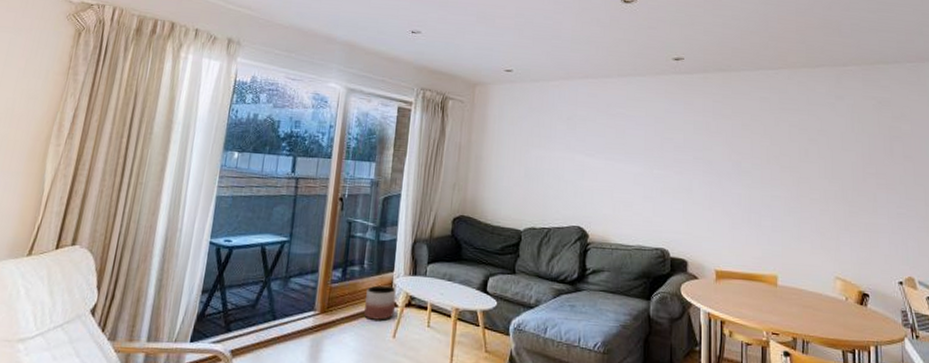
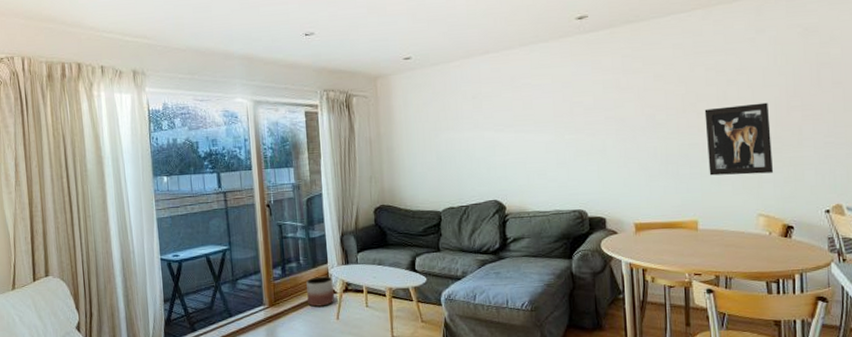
wall art: none [787,164,850,236] -> present [704,102,773,176]

